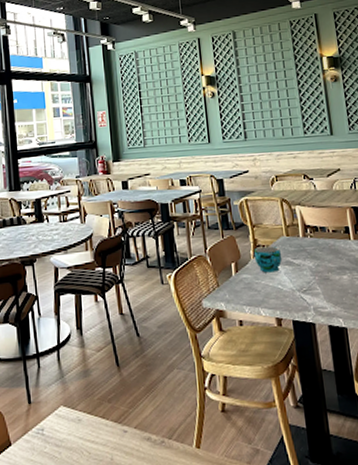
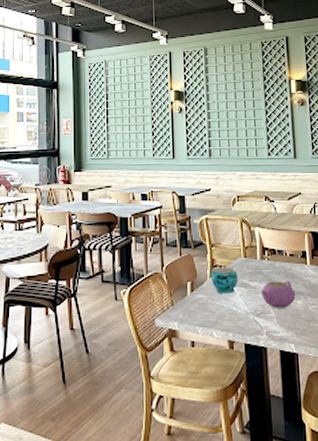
teapot: none [305,257,341,284] -> present [261,281,296,308]

